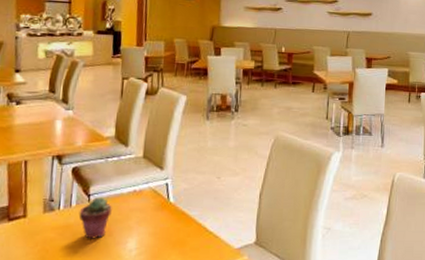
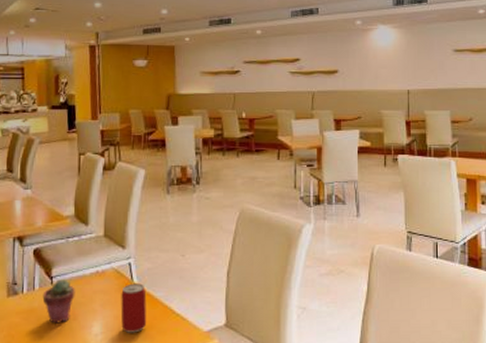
beer can: none [155,203,182,249] -> present [121,283,147,333]

